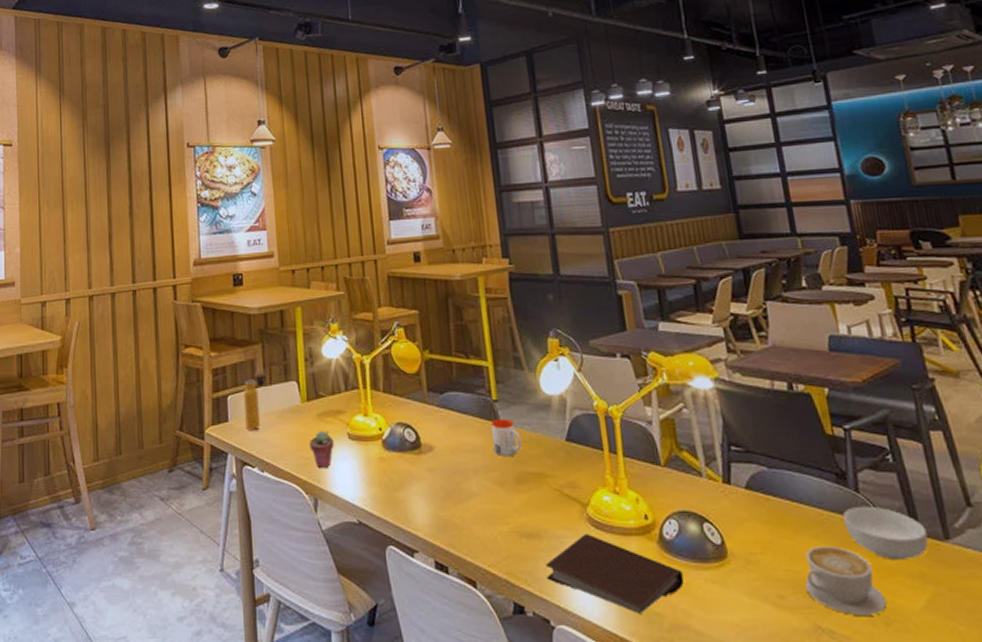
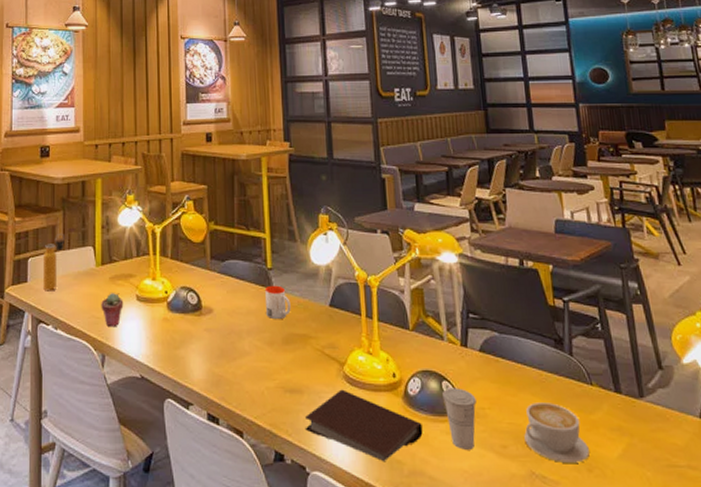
cup: none [703,530,747,601] -> present [441,387,477,450]
cereal bowl: present [842,506,929,559] -> none [558,367,626,414]

